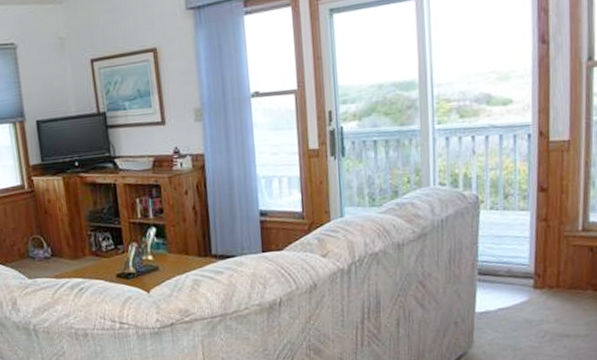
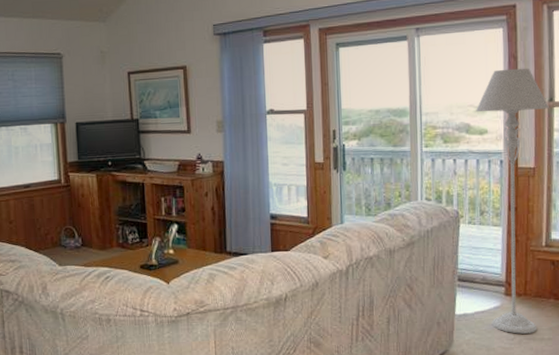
floor lamp: none [498,22,588,331] -> present [476,68,549,334]

